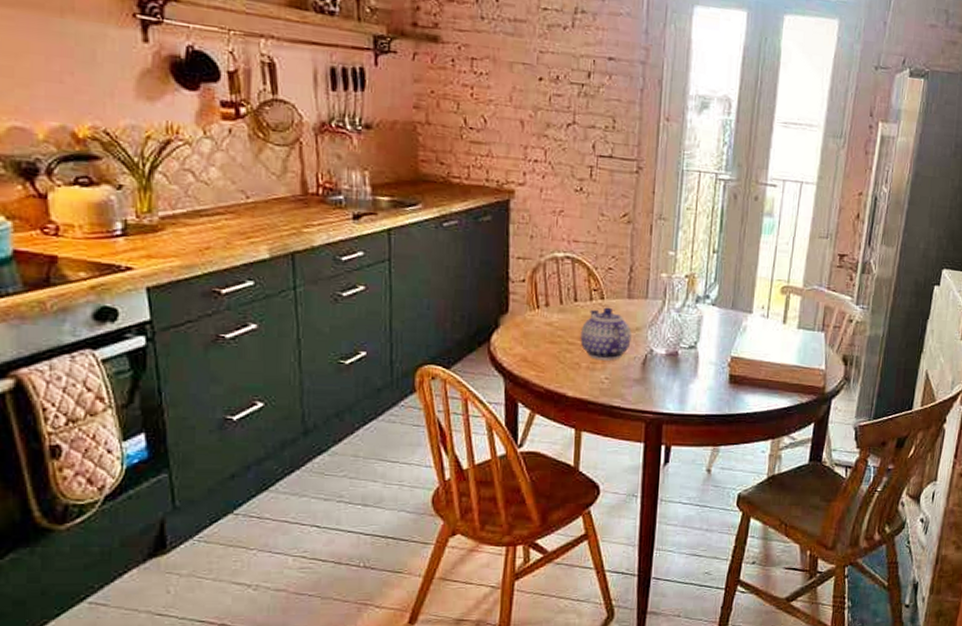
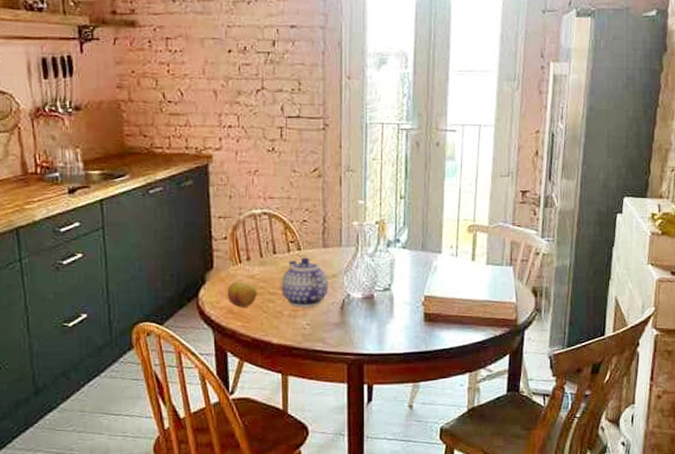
fruit: none [521,327,555,356] -> present [227,281,257,307]

